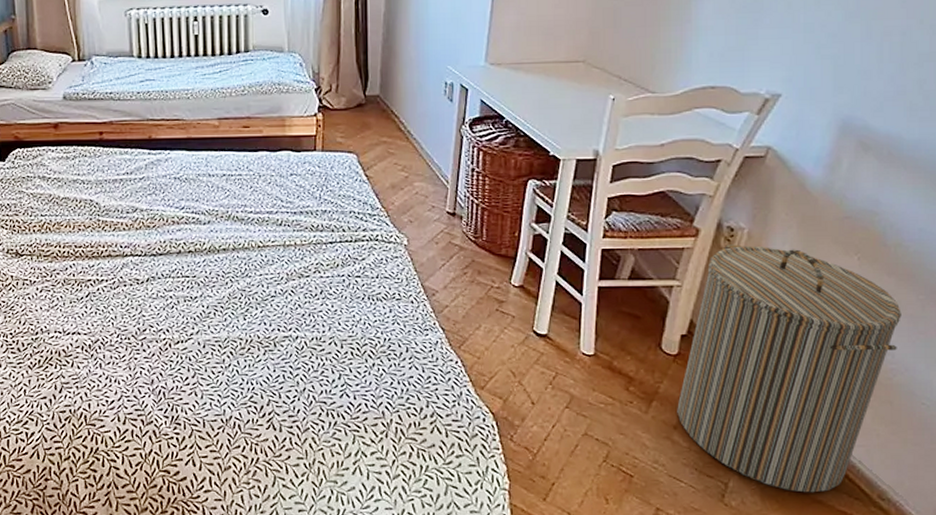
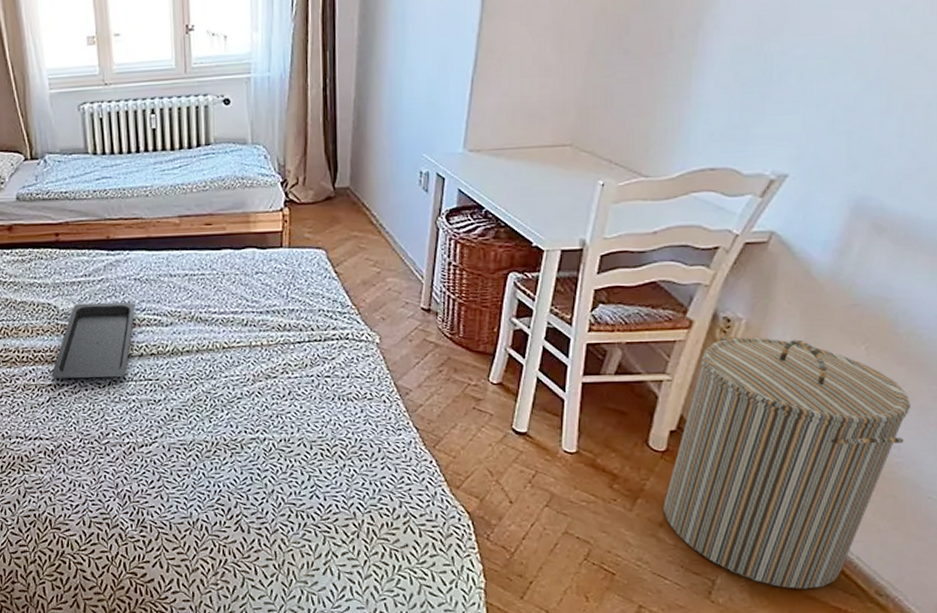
serving tray: none [91,200,175,275] -> present [51,302,135,379]

